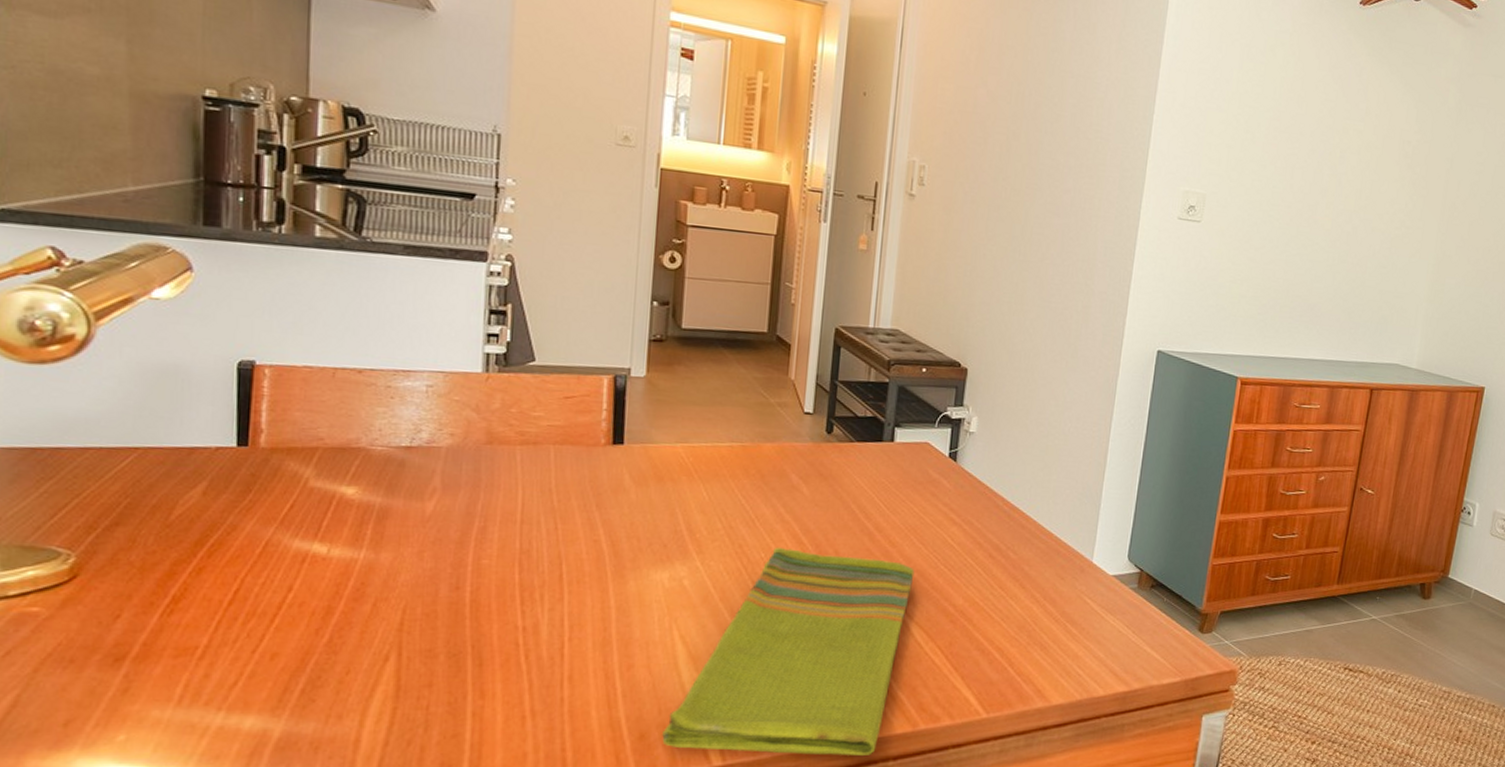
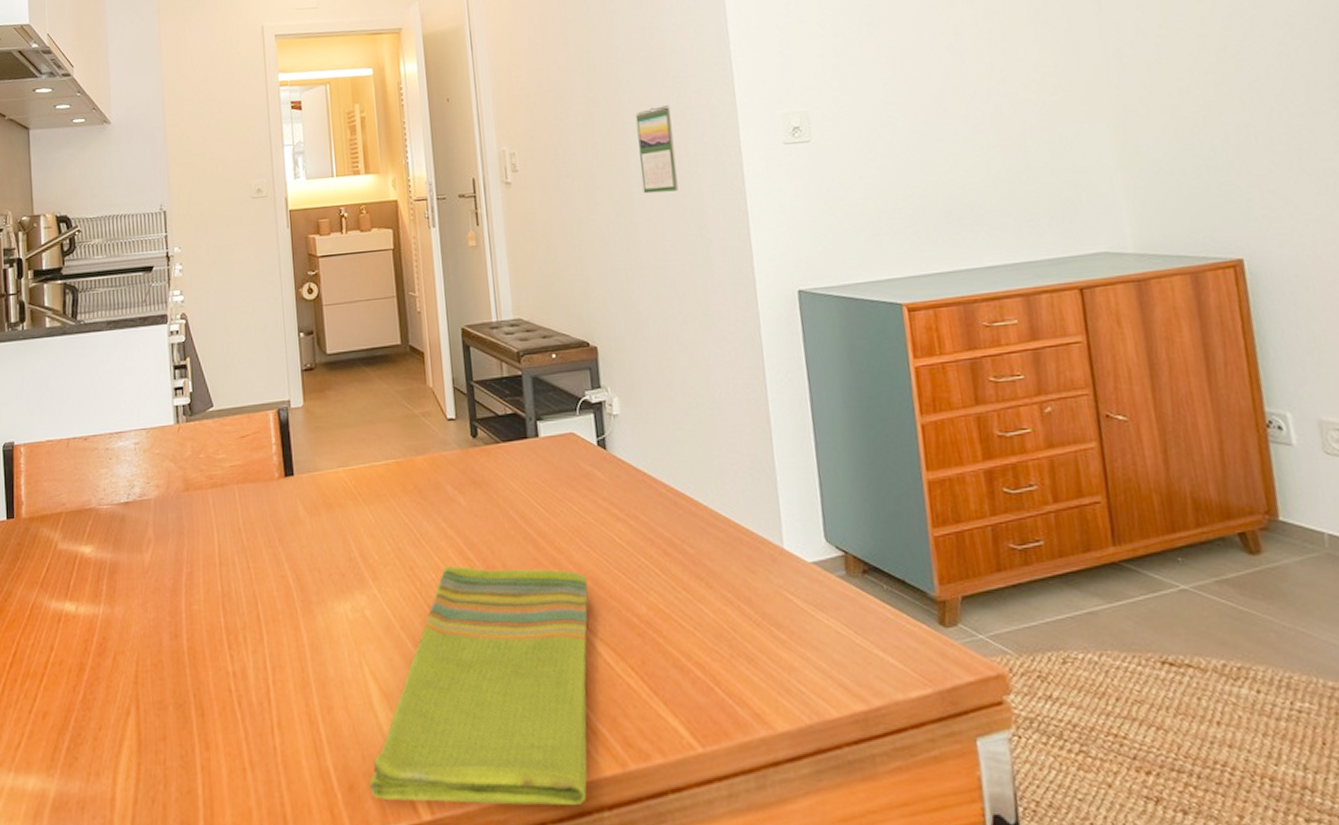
calendar: none [1043,154,1086,240] -> present [635,105,678,194]

